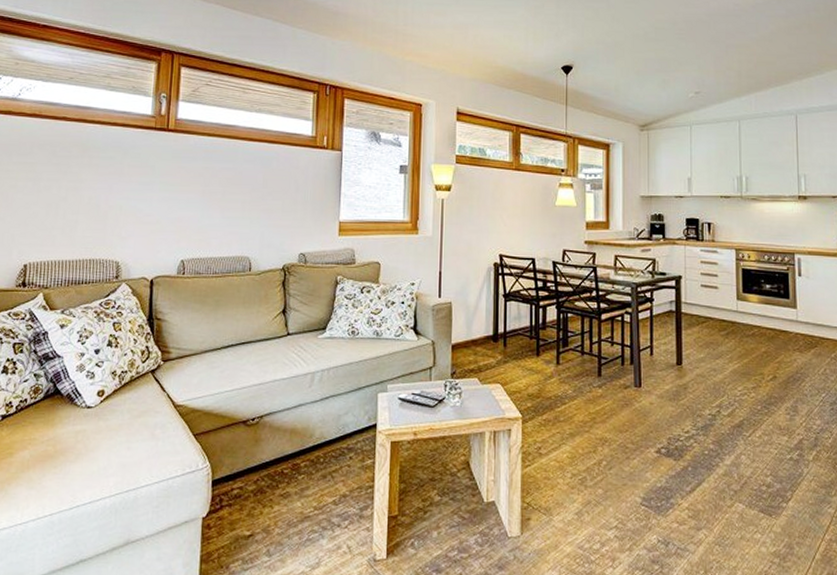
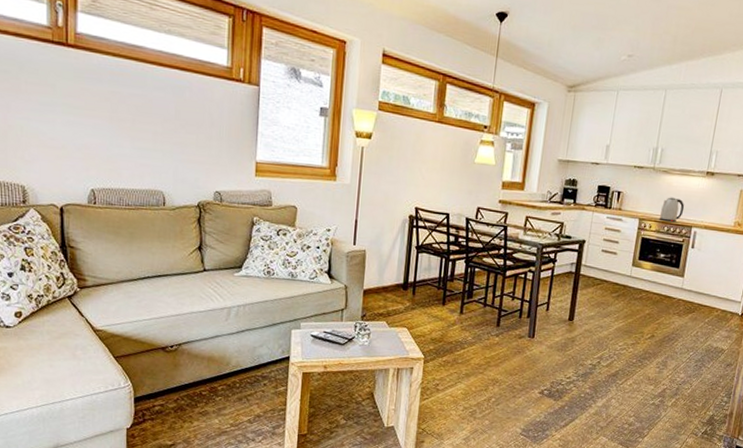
kettle: none [756,224,782,251] -> present [659,197,685,223]

